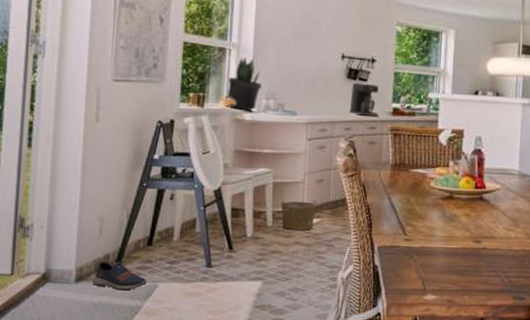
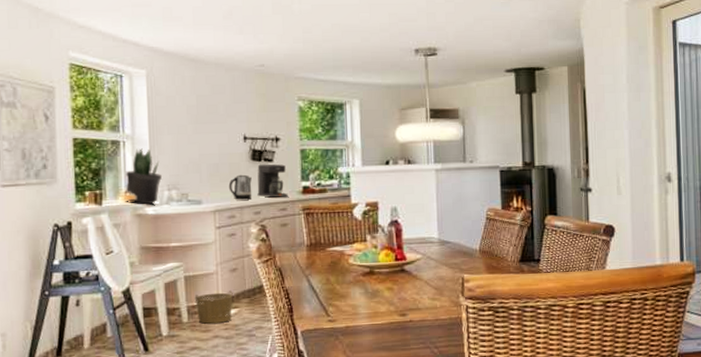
kettle: none [323,91,346,116] -> present [228,174,252,200]

